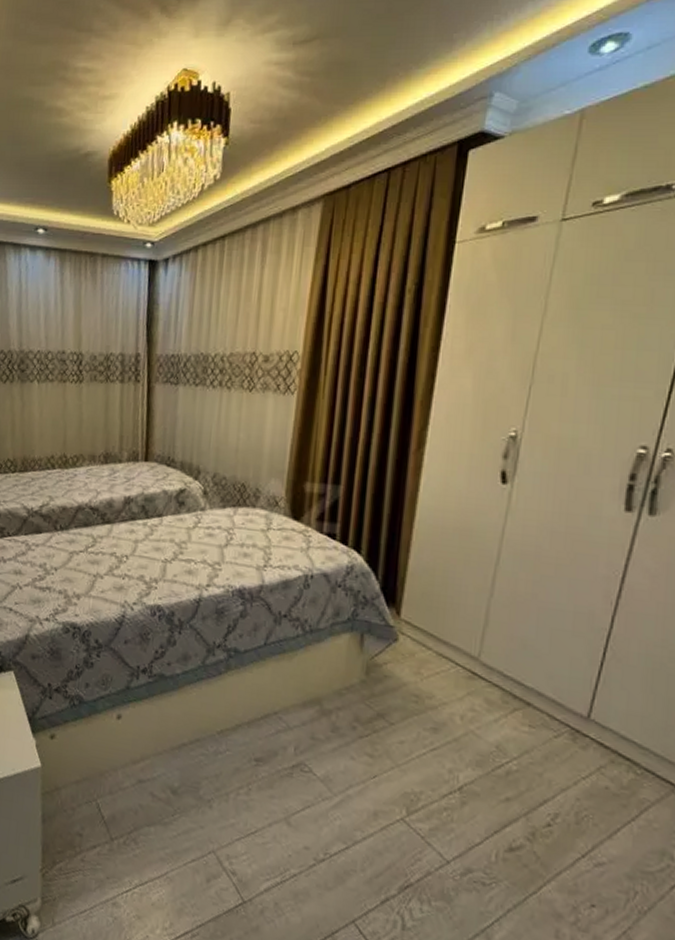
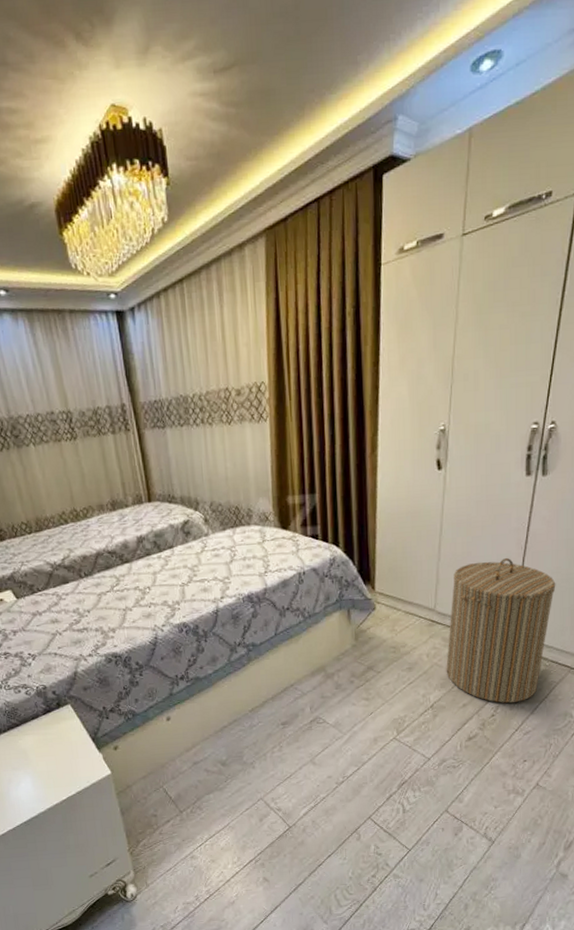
laundry hamper: none [486,609,660,817] -> present [446,558,556,704]

